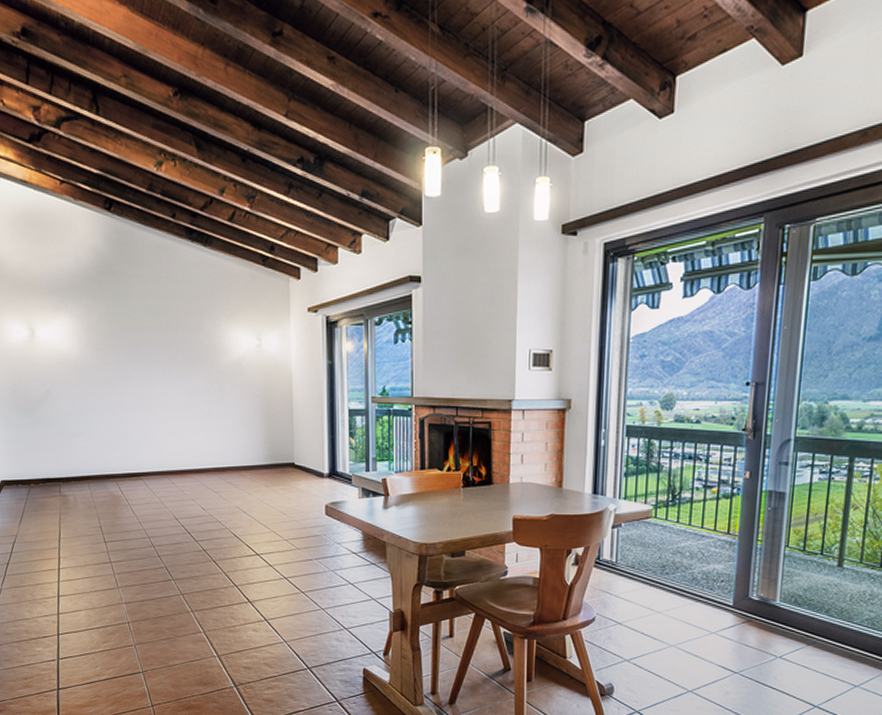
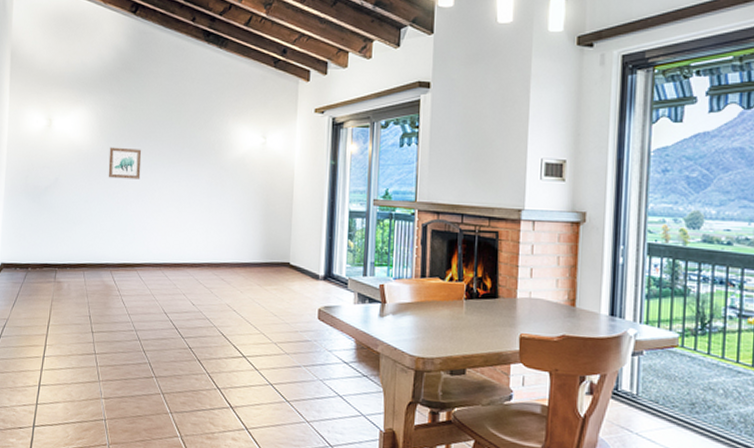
wall art: none [99,355,136,388] -> present [108,147,142,180]

